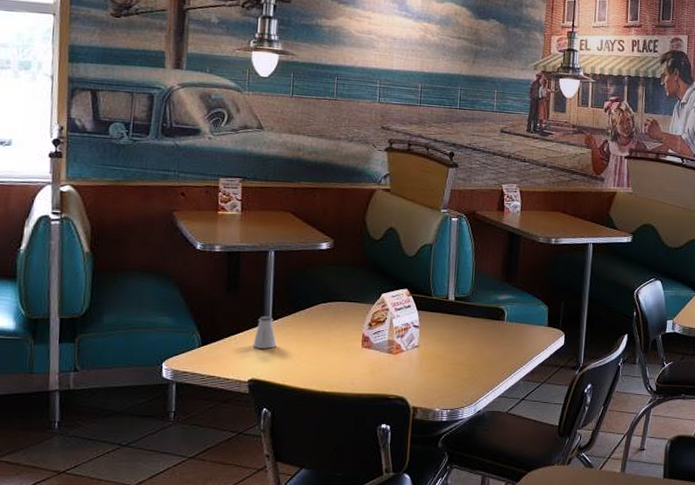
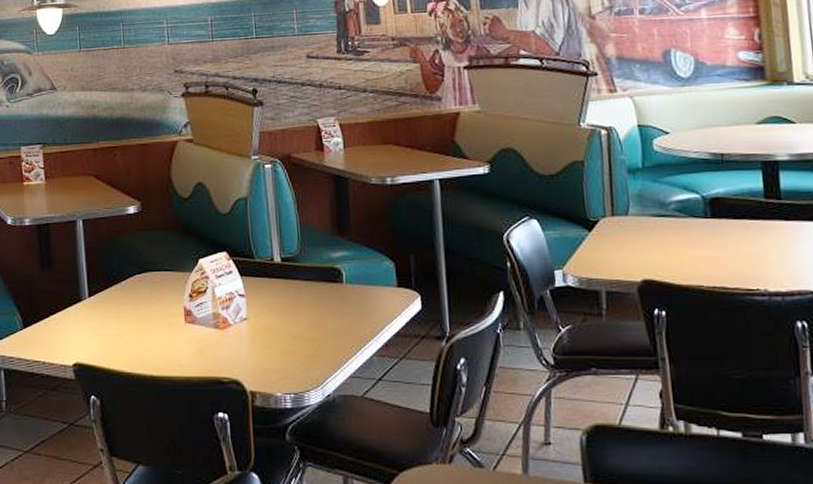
saltshaker: present [252,315,277,349] -> none [72,291,97,329]

